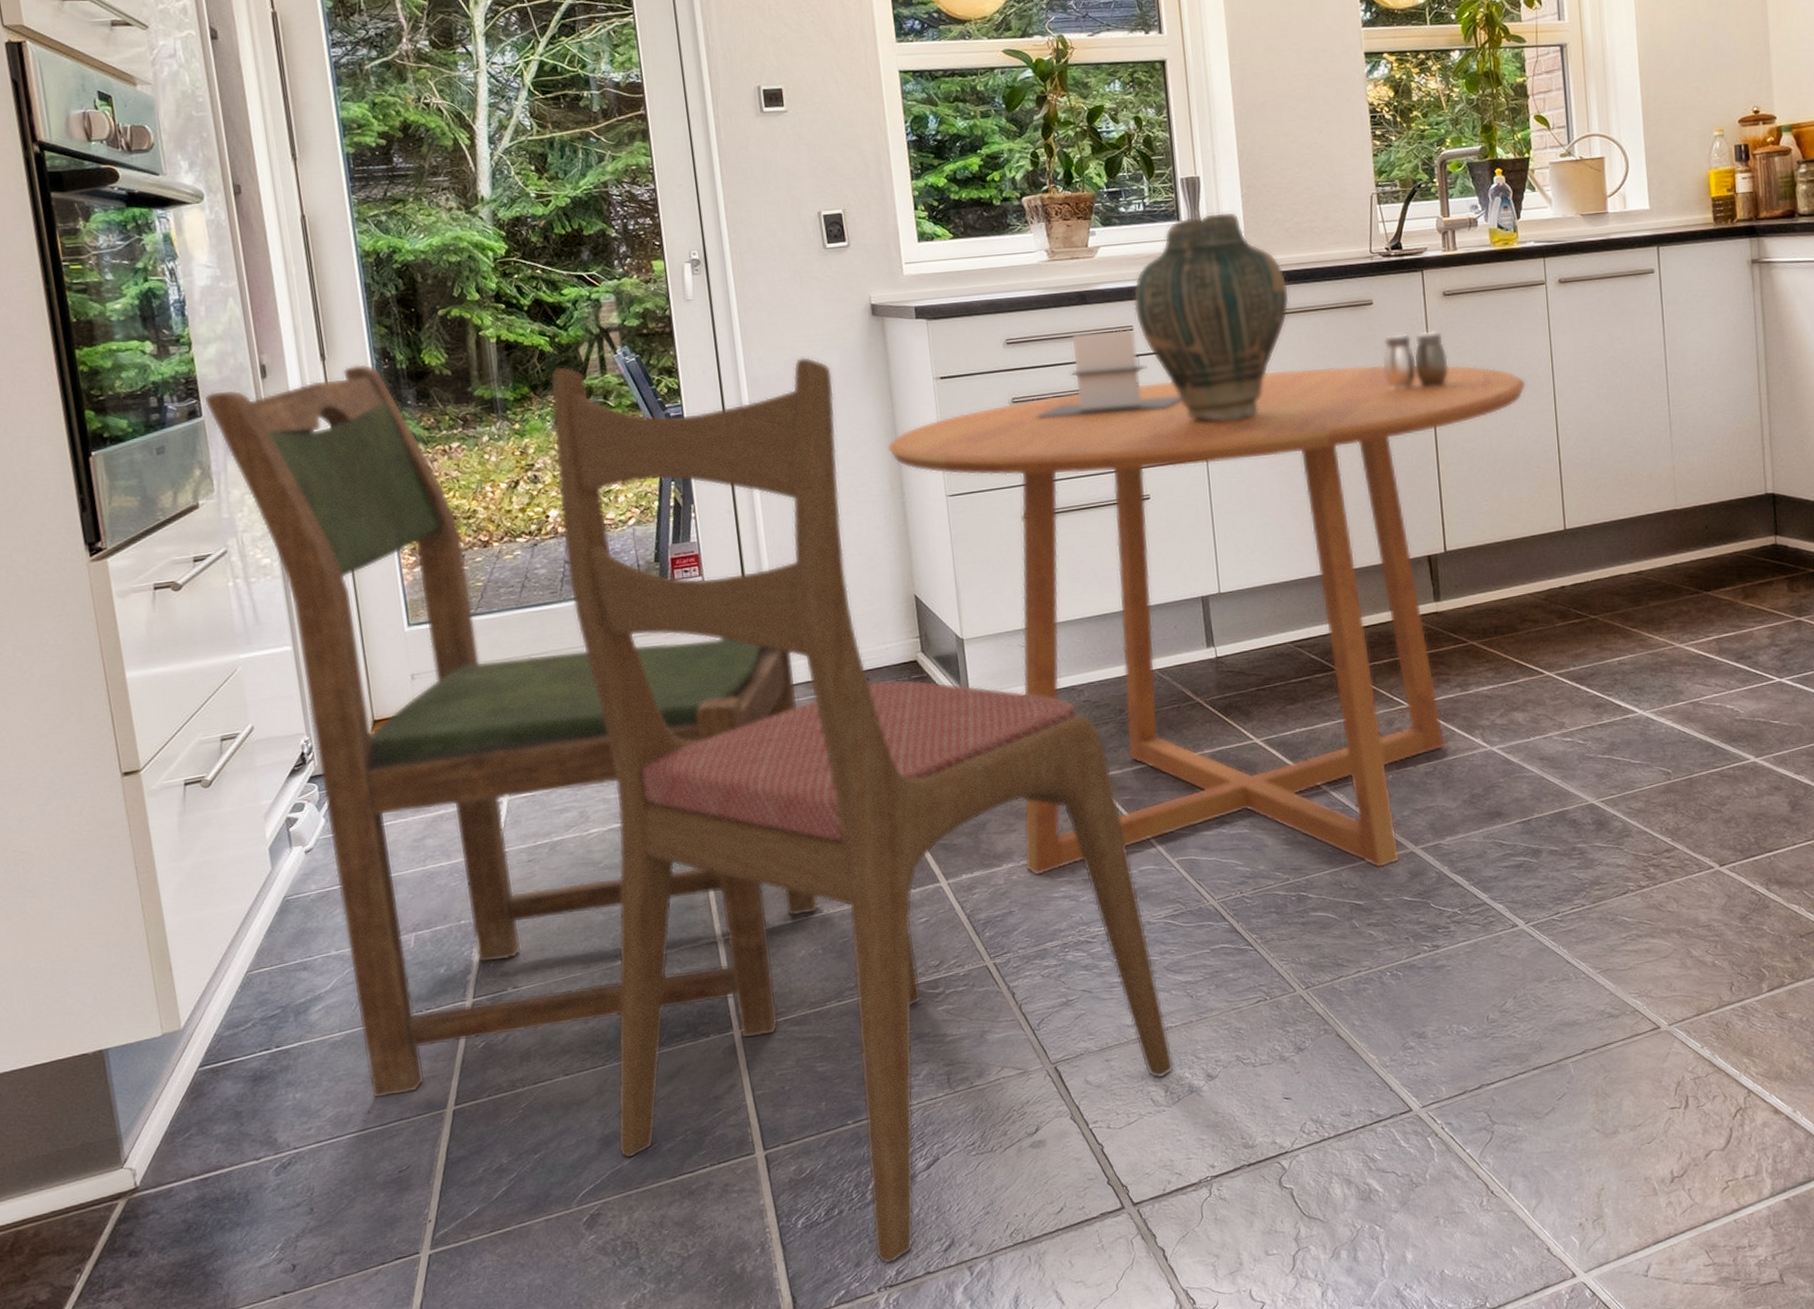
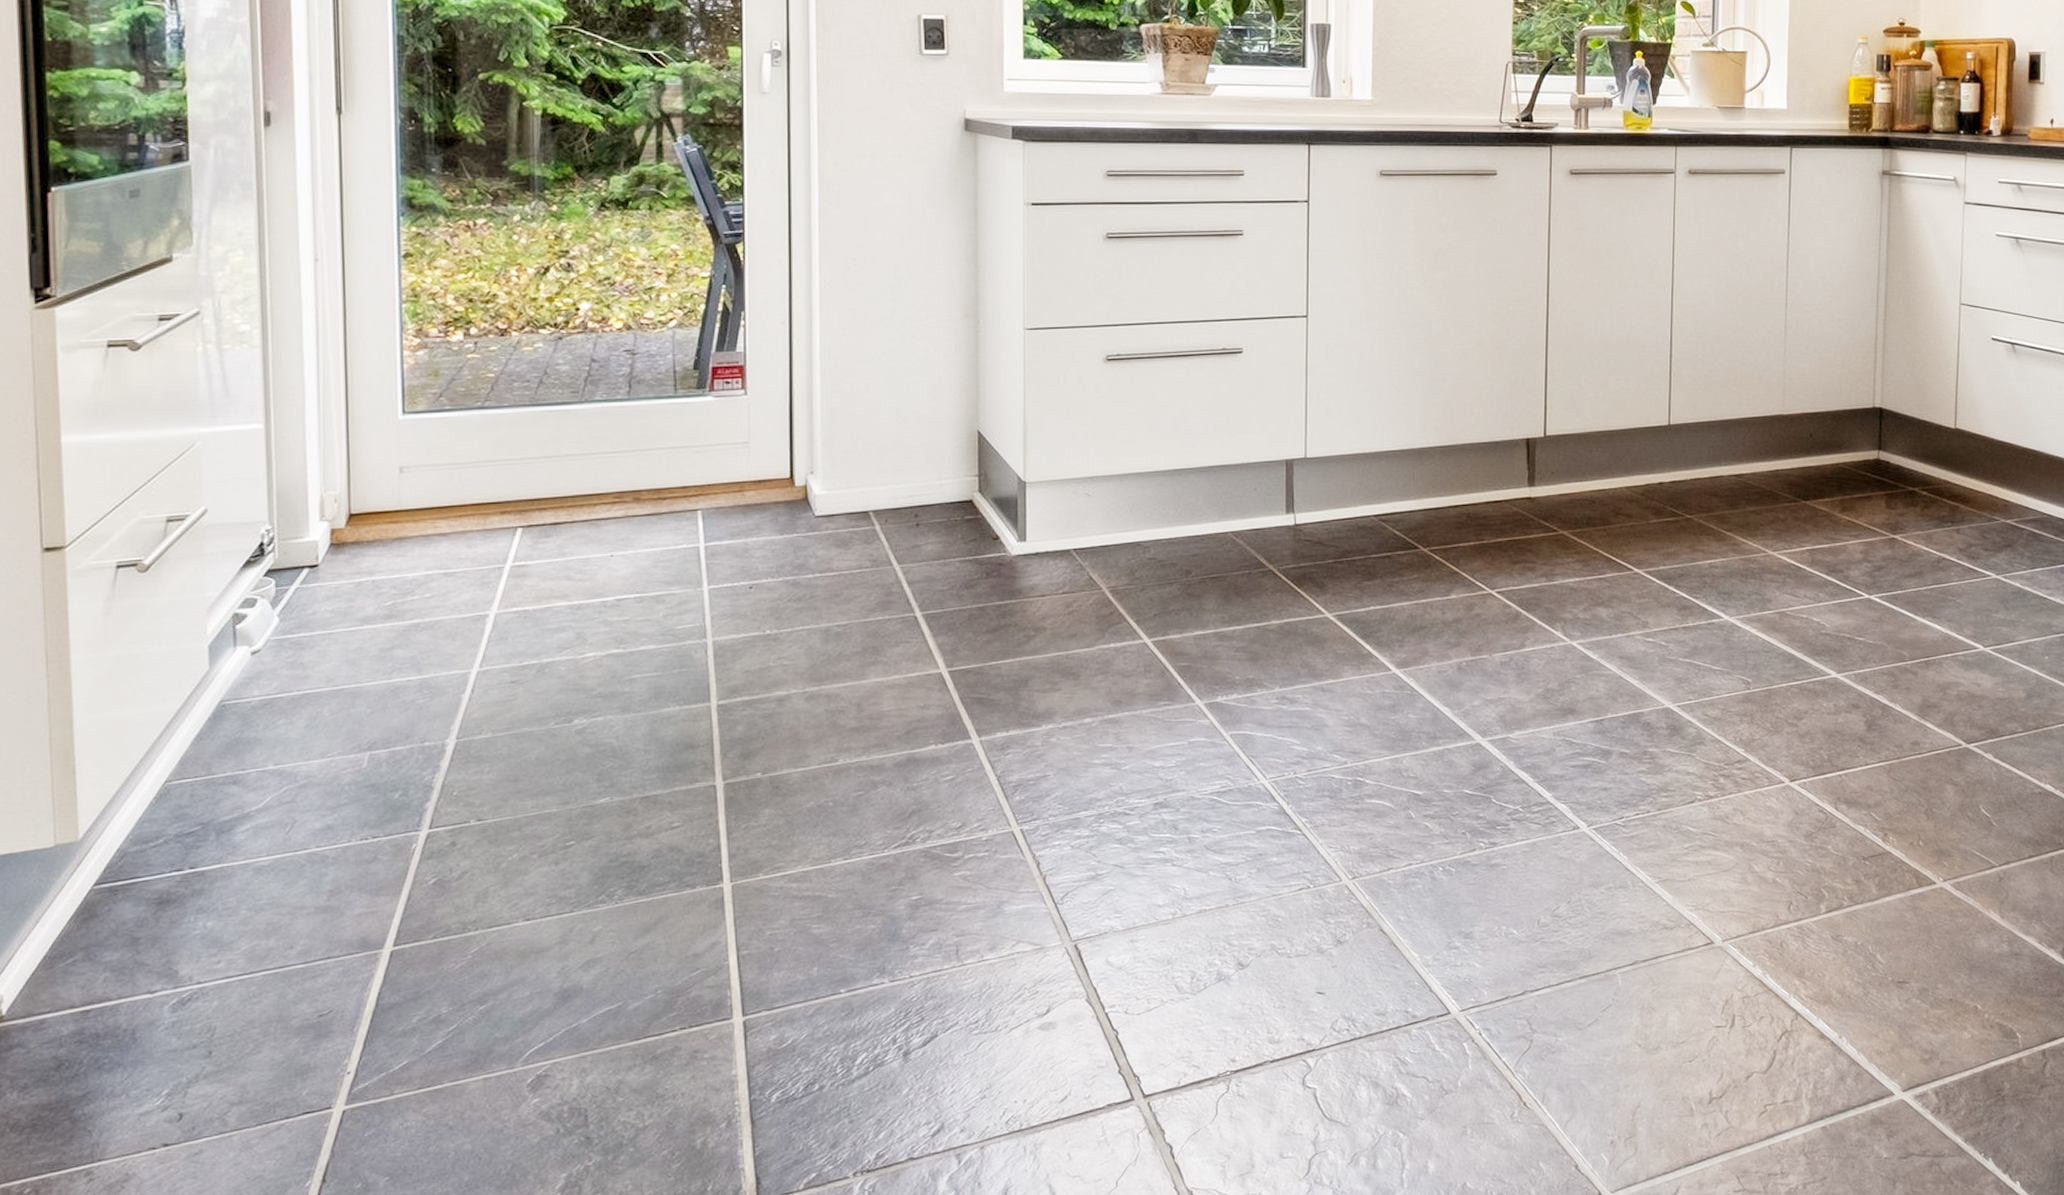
dining chair: present [205,364,820,1097] -> none [194,123,837,932]
dining chair: present [550,356,1175,1264] -> none [577,148,1205,1147]
dining table: present [887,364,1527,875] -> none [966,231,1646,758]
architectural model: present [1034,330,1181,418] -> none [1129,174,1286,259]
vase: present [1133,211,1290,422] -> none [1247,63,1412,280]
salt and pepper shaker: present [1382,330,1450,390] -> none [1499,206,1569,266]

